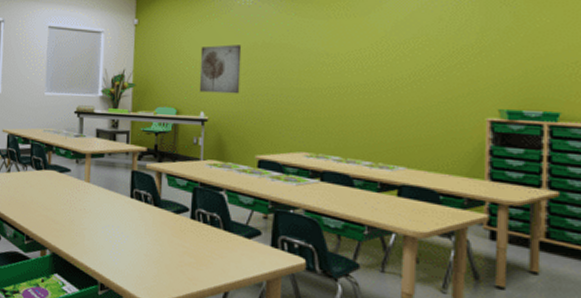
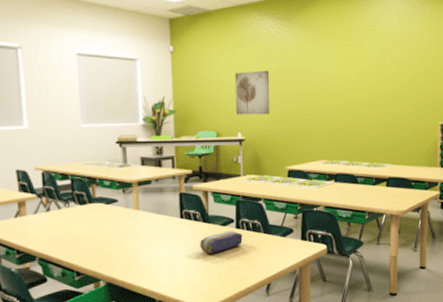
pencil case: none [149,219,198,243] -> present [200,230,243,254]

